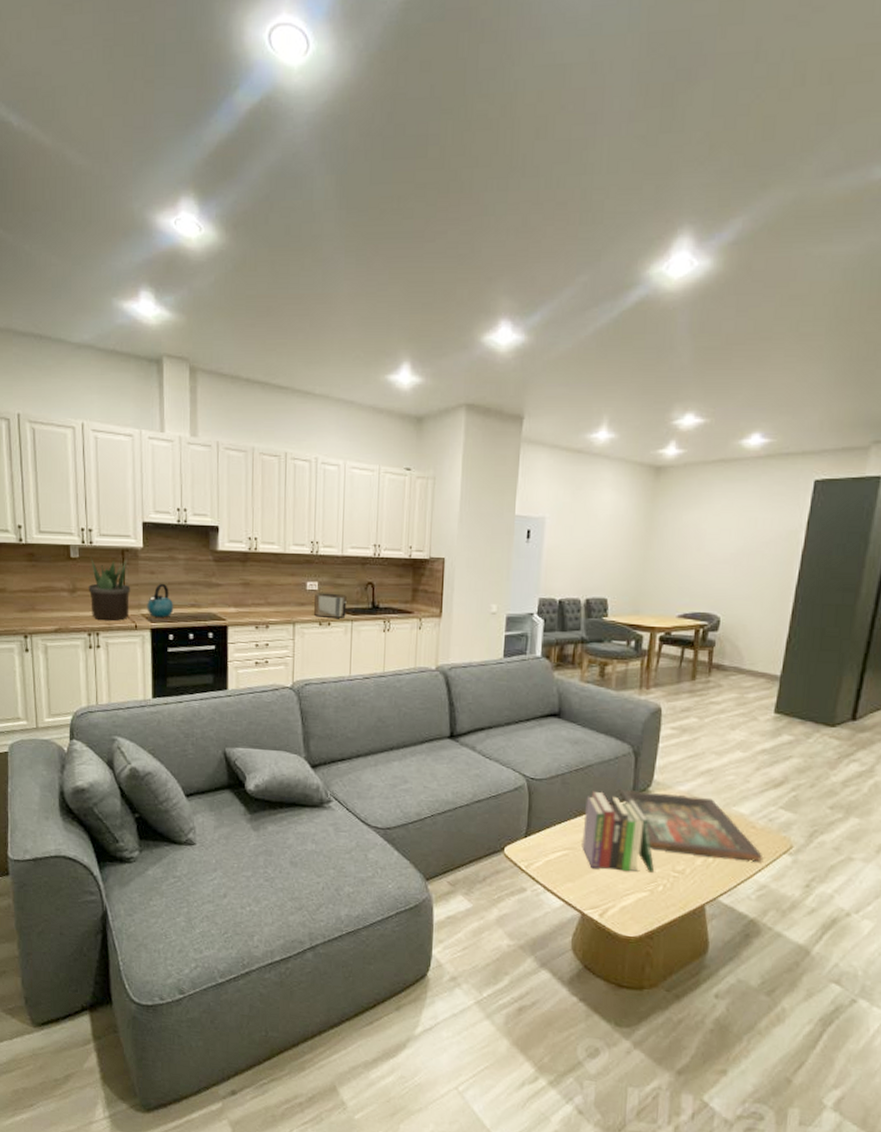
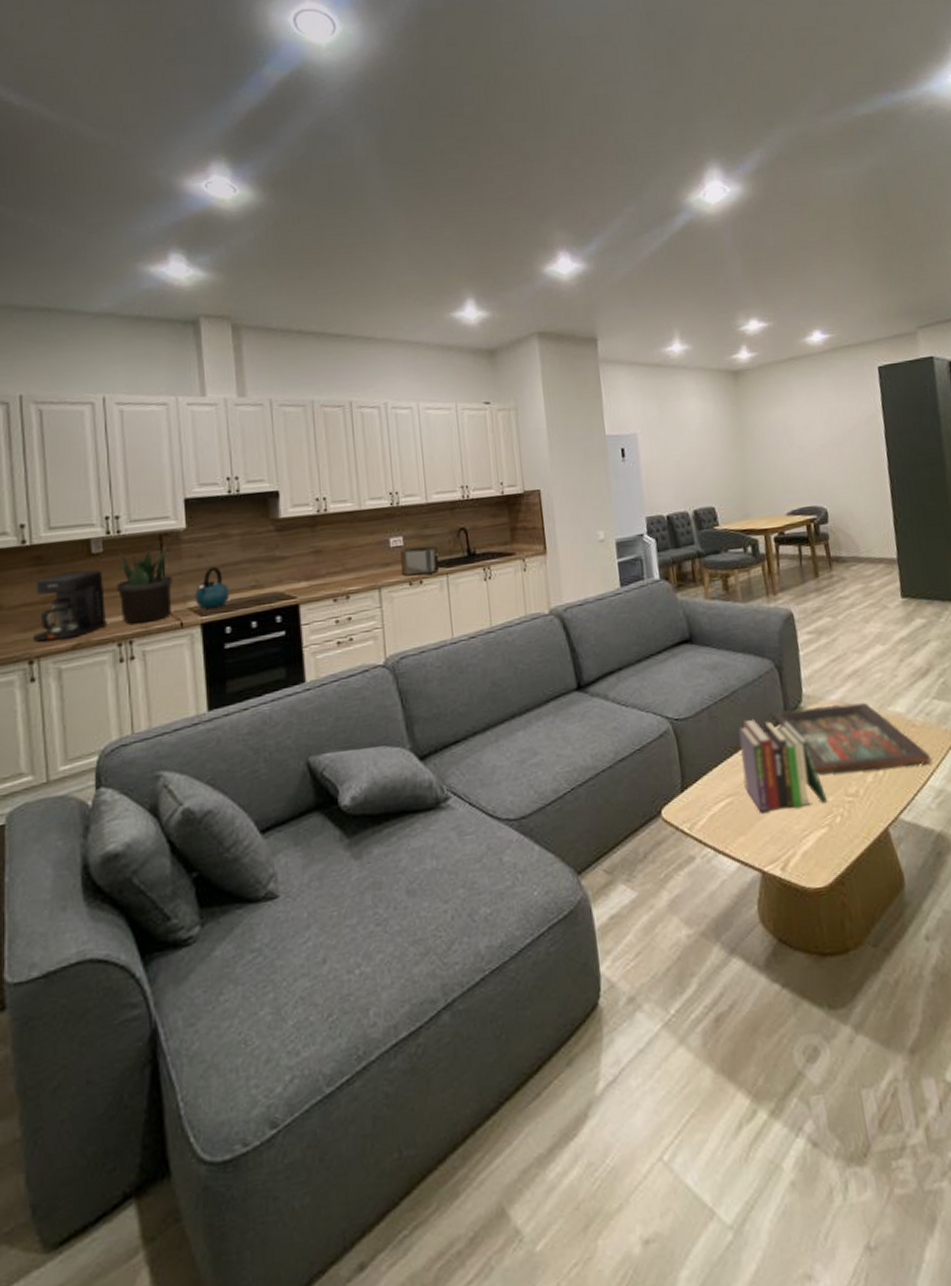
coffee maker: none [27,570,81,624] -> present [33,569,107,642]

